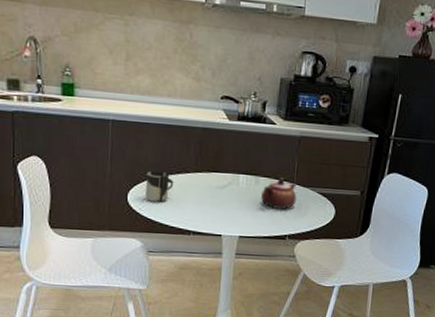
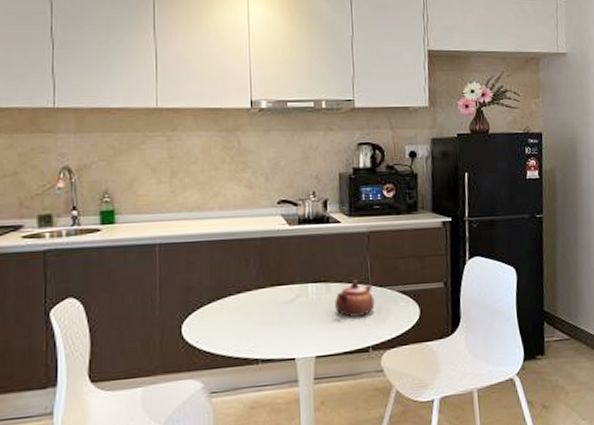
cup: present [145,171,174,202] -> none [202,293,234,331]

